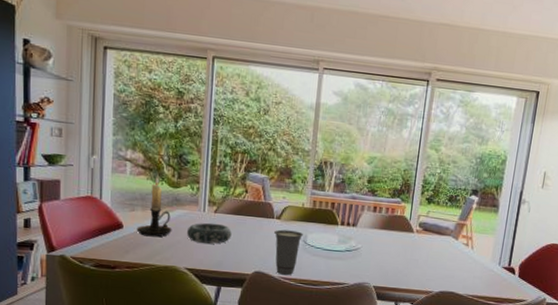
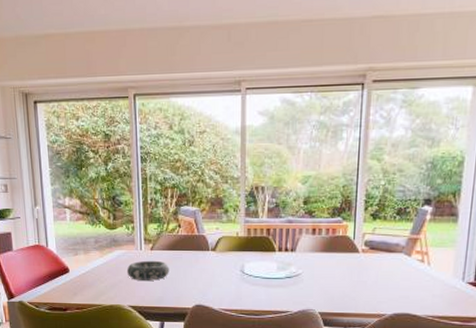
candle holder: present [136,176,172,237] -> none [81,220,113,278]
cup: present [274,229,304,276] -> none [211,261,241,307]

